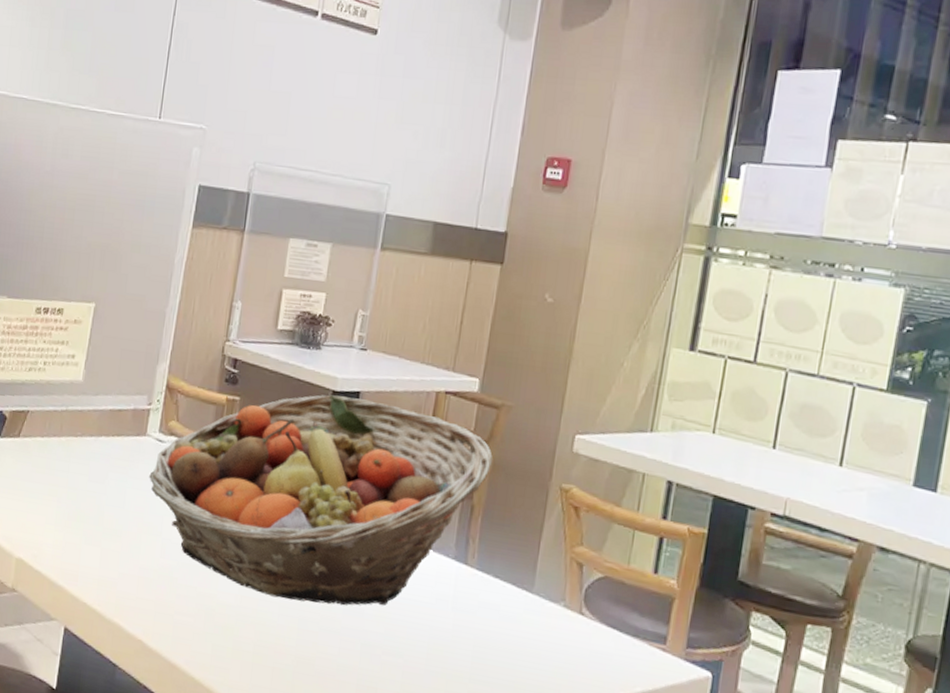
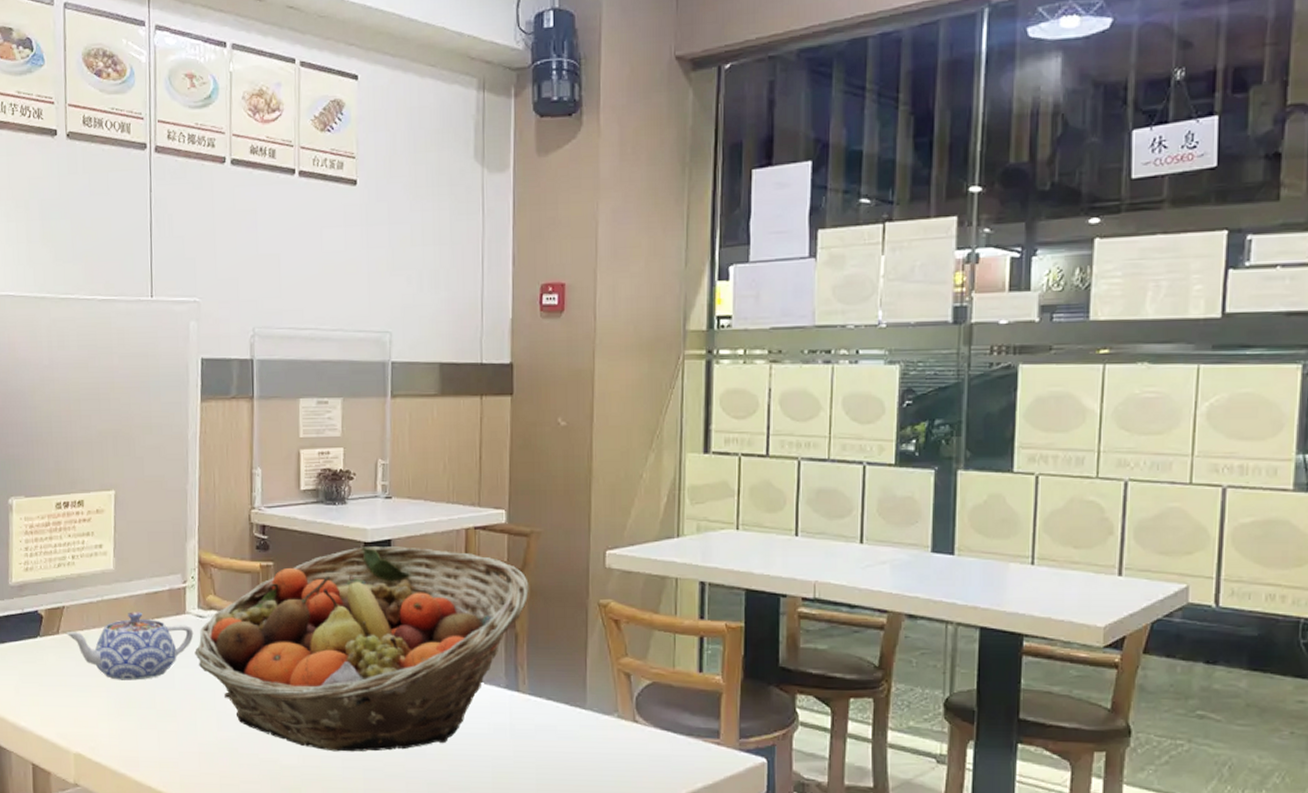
teapot: none [26,425,151,496] -> present [65,612,194,681]

